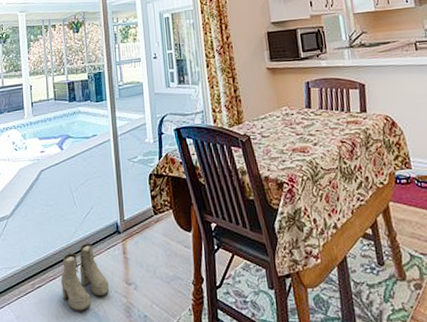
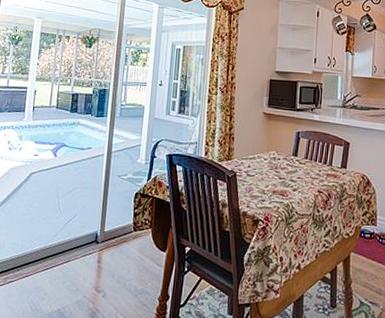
boots: present [61,243,110,311] -> none [32,247,79,310]

